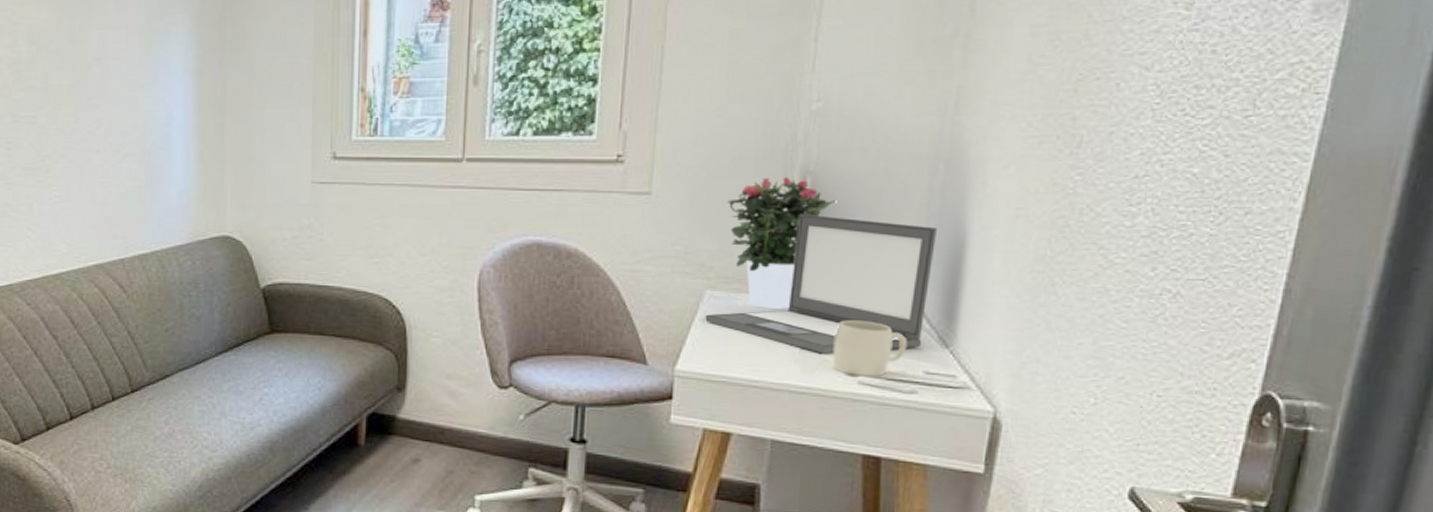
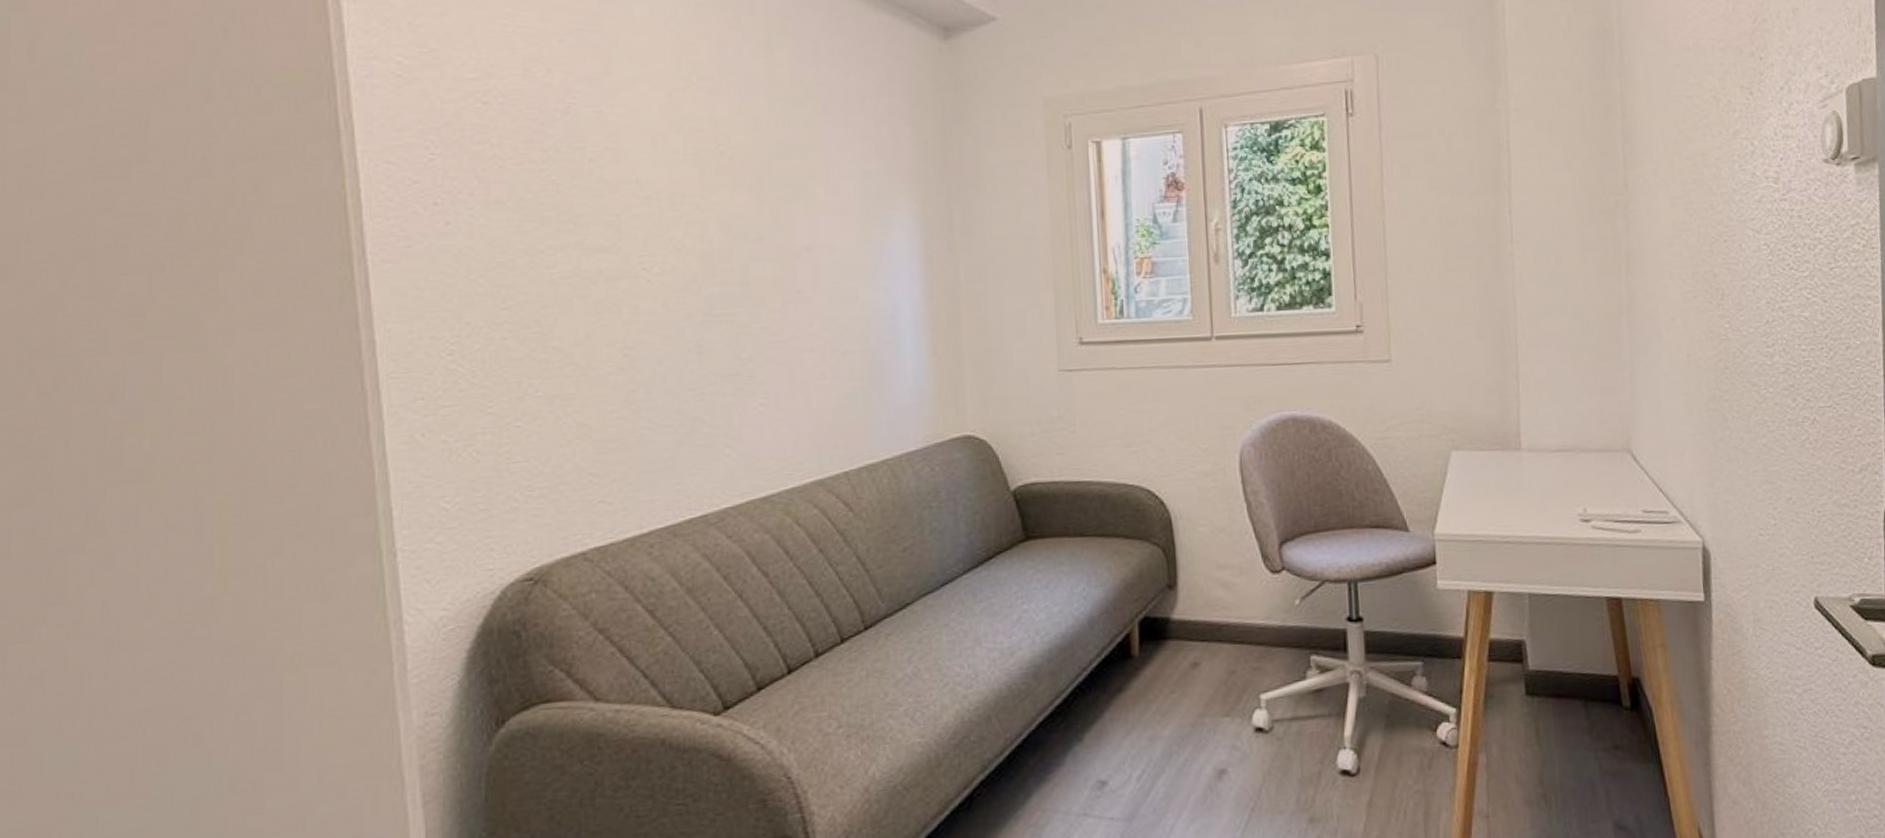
laptop: present [705,213,938,354] -> none [1454,371,1637,503]
potted flower: present [728,177,835,309] -> none [1458,338,1548,464]
mug: present [832,320,907,377] -> none [1565,467,1626,522]

